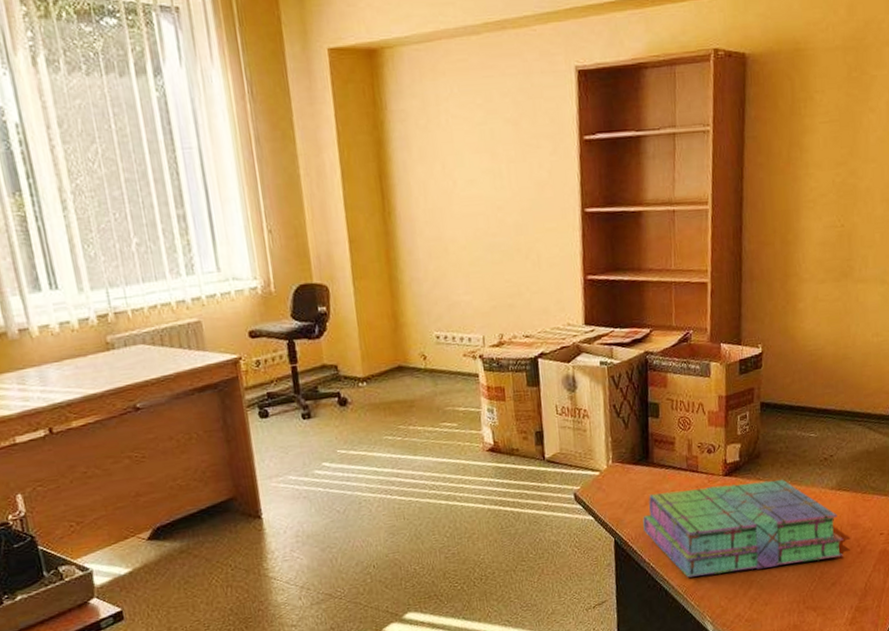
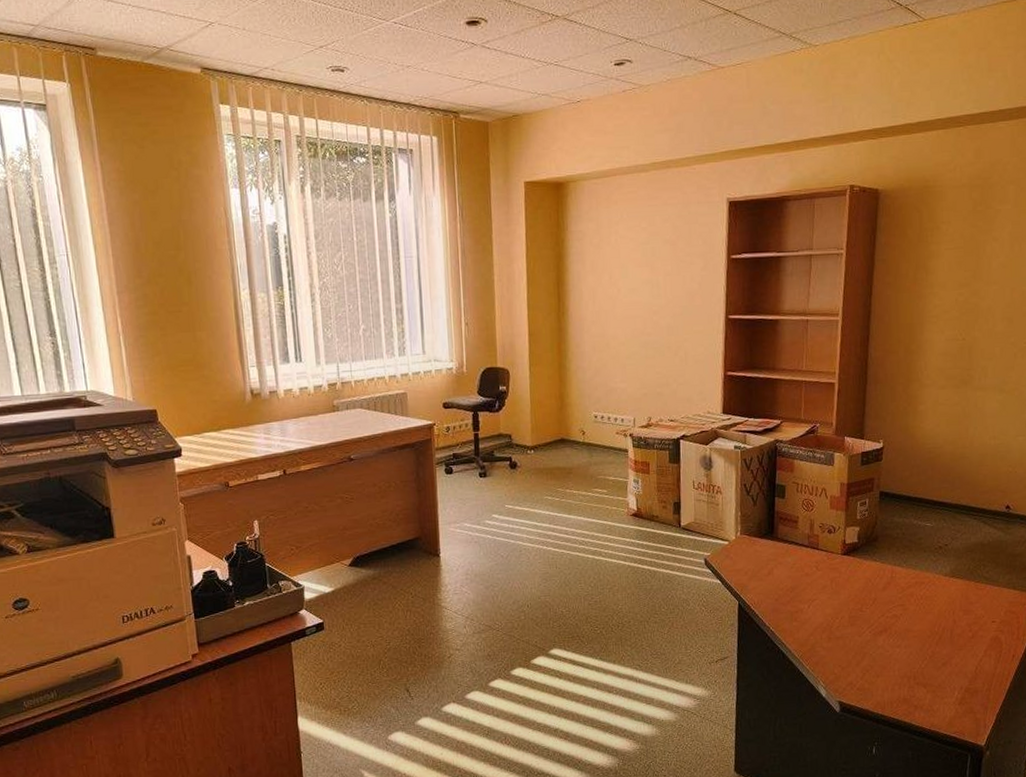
stack of books: present [643,479,844,578] -> none [765,562,956,644]

